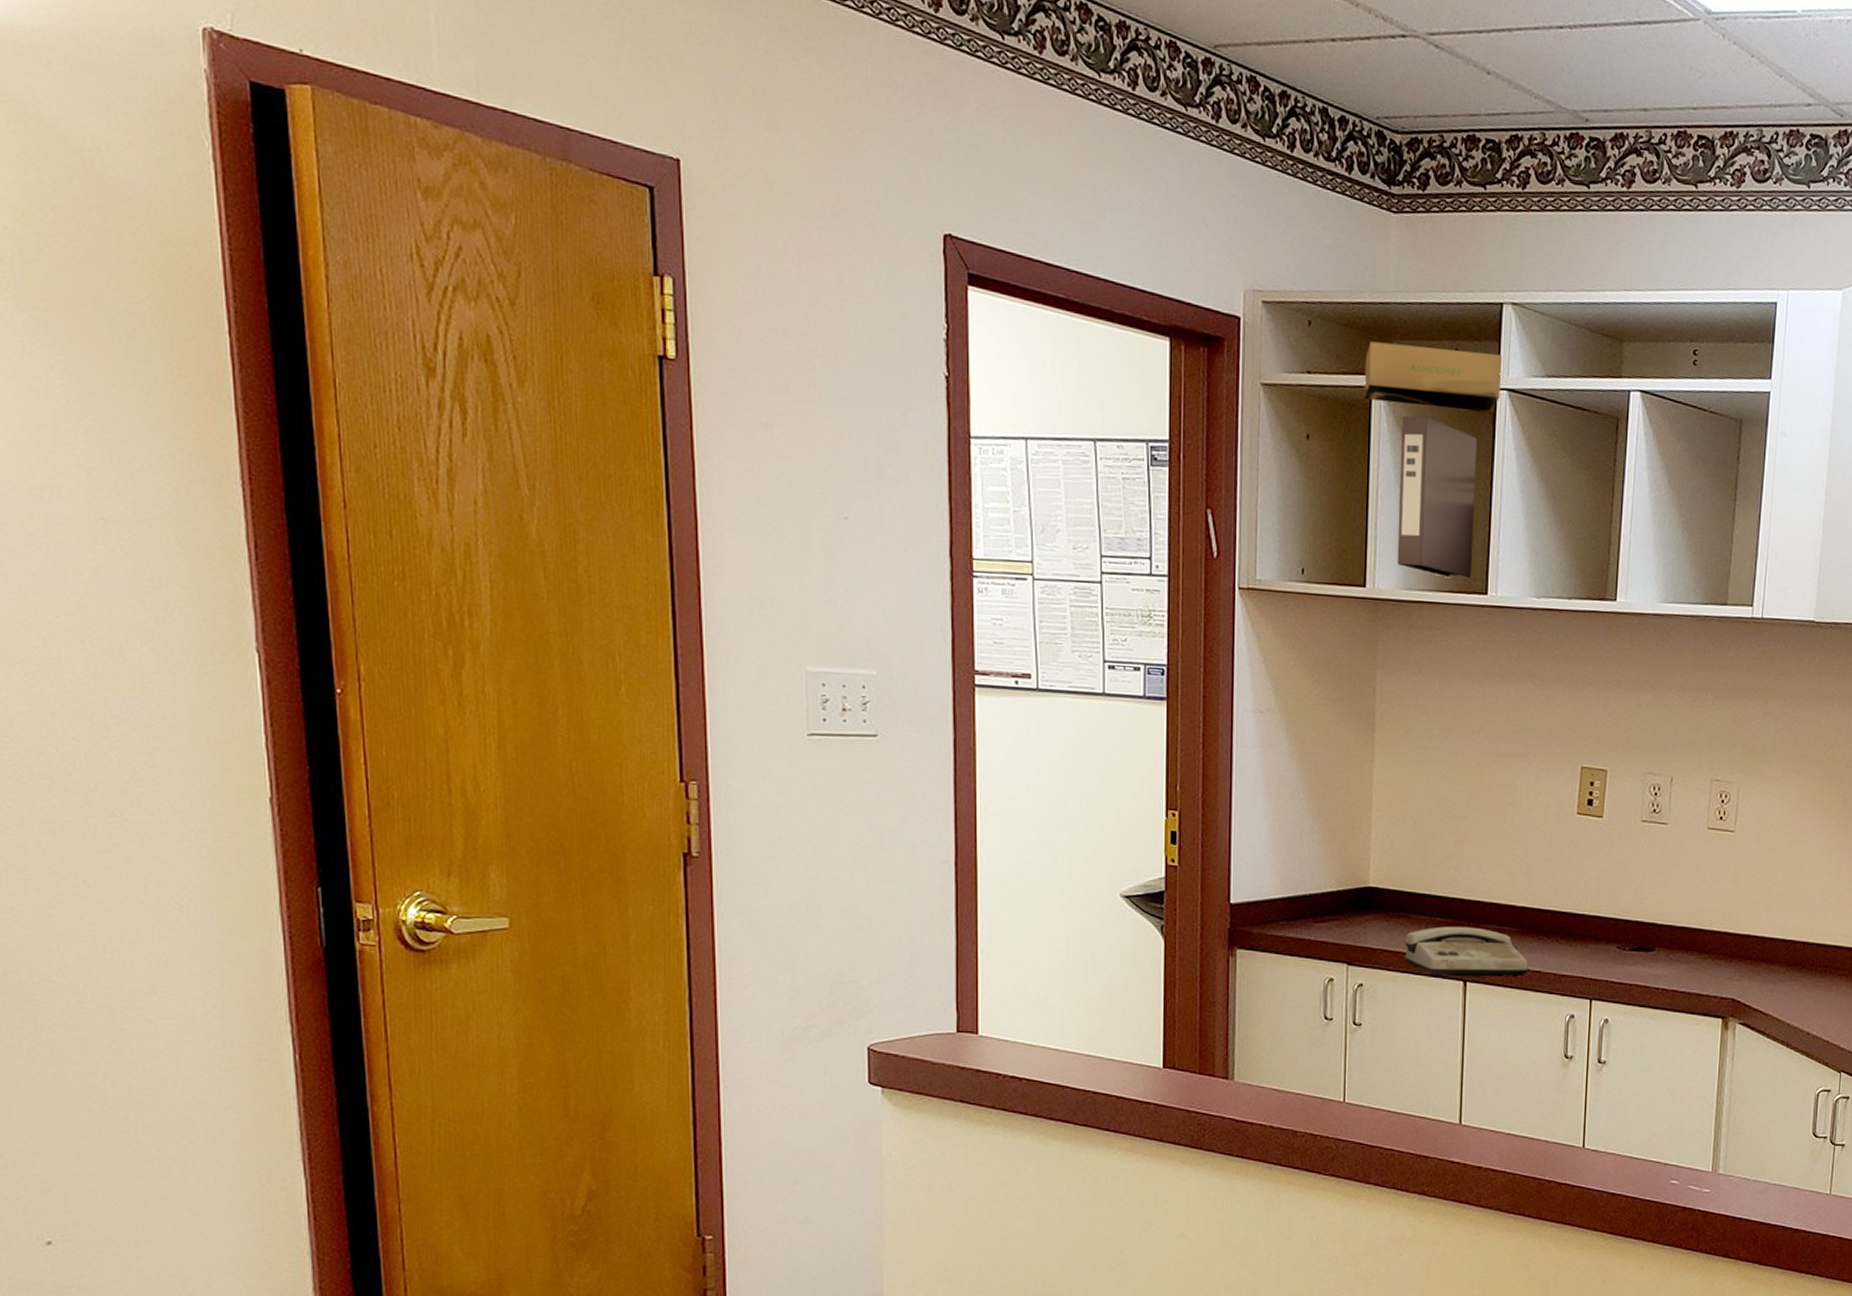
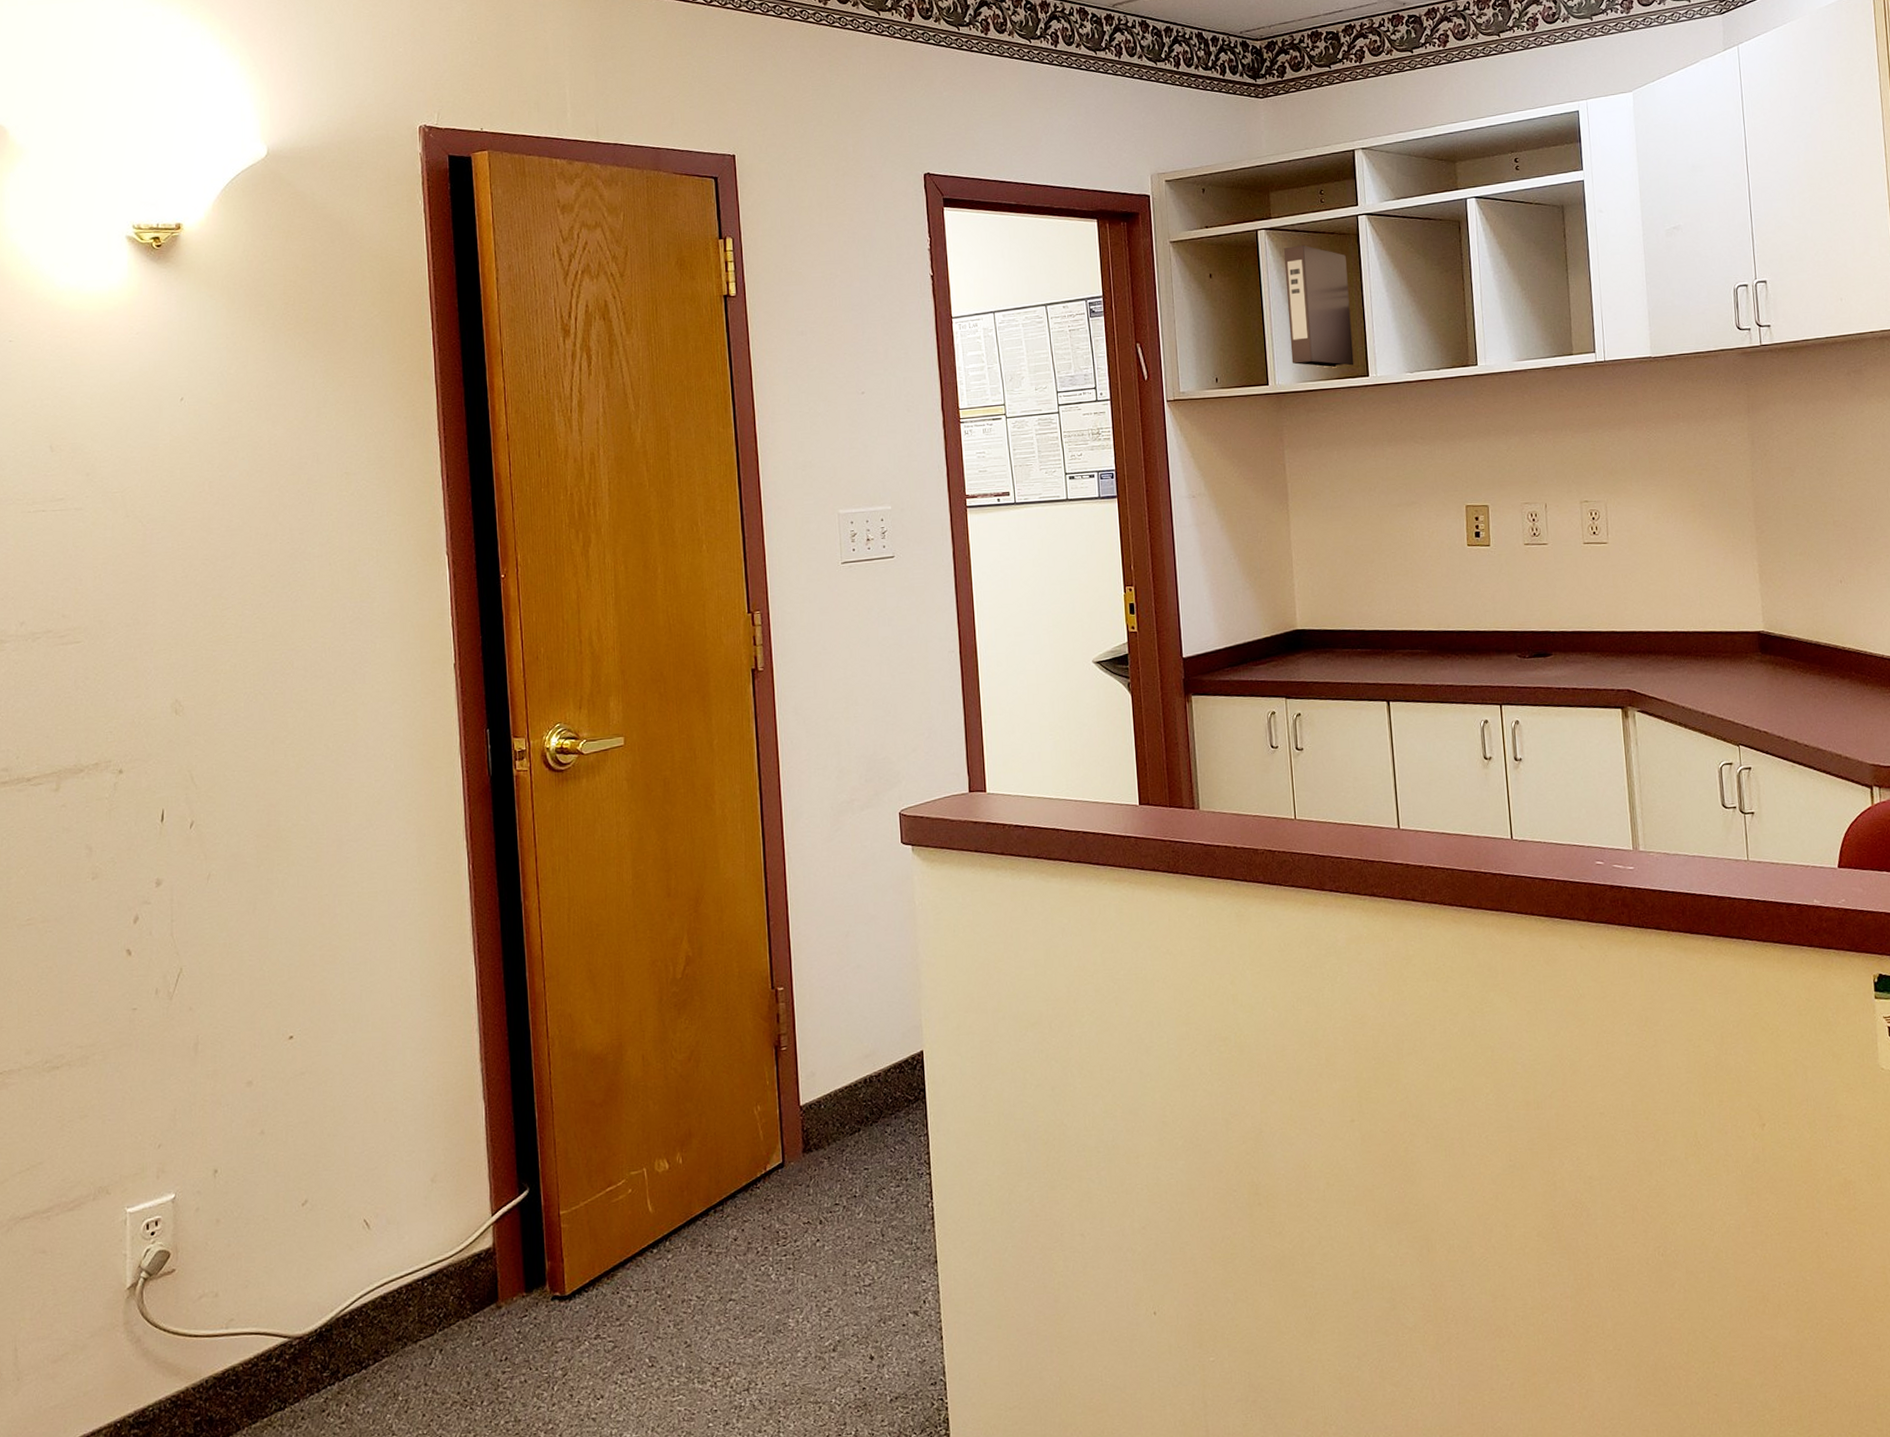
box: present [1364,341,1501,411] -> none [1250,189,1361,241]
telephone: present [1404,926,1528,978] -> none [1332,653,1442,701]

